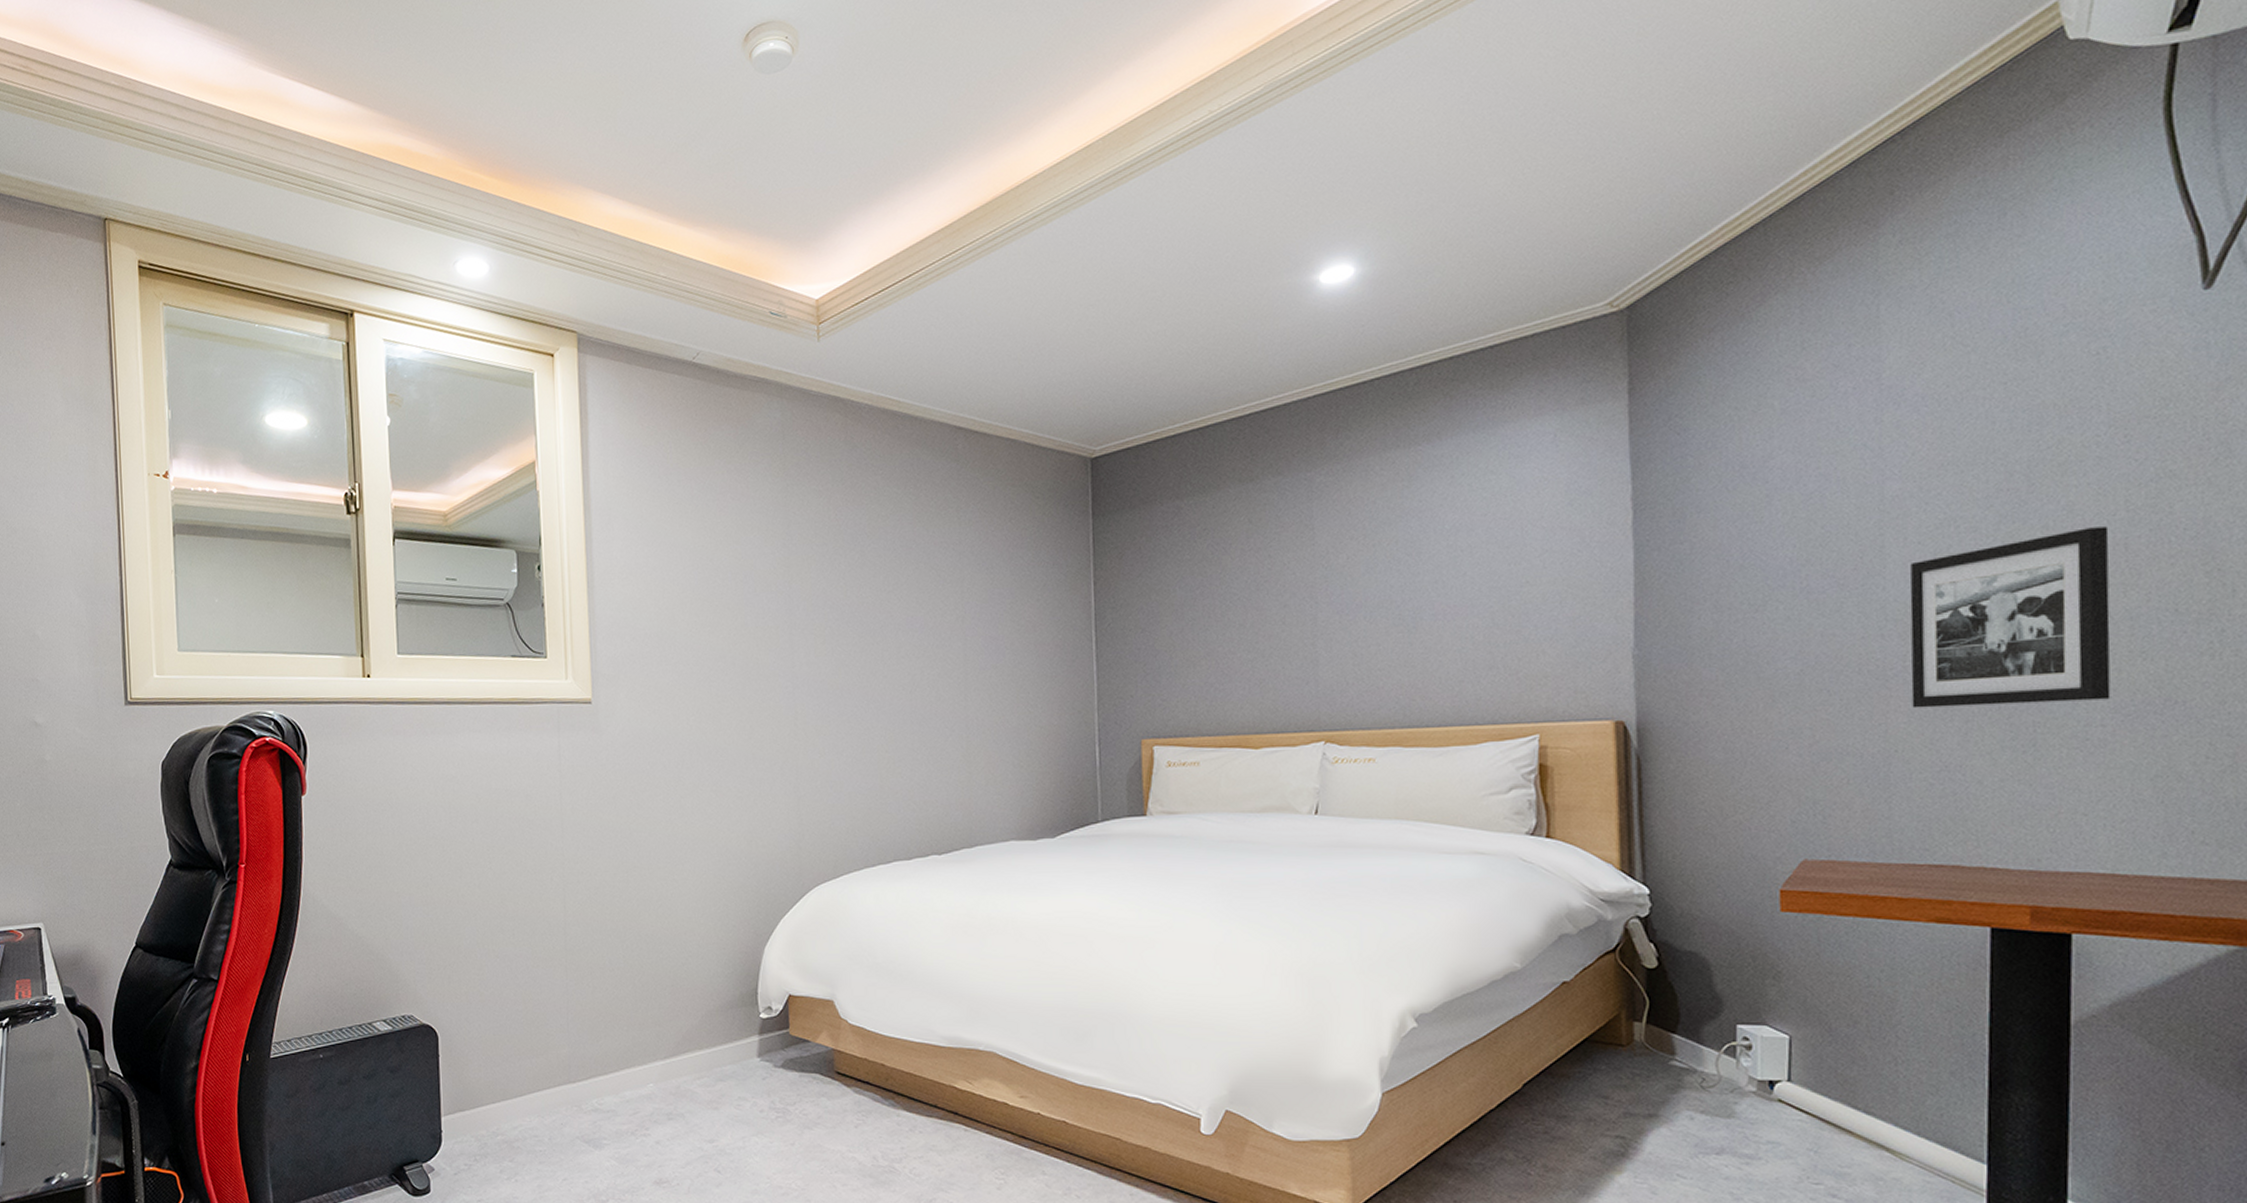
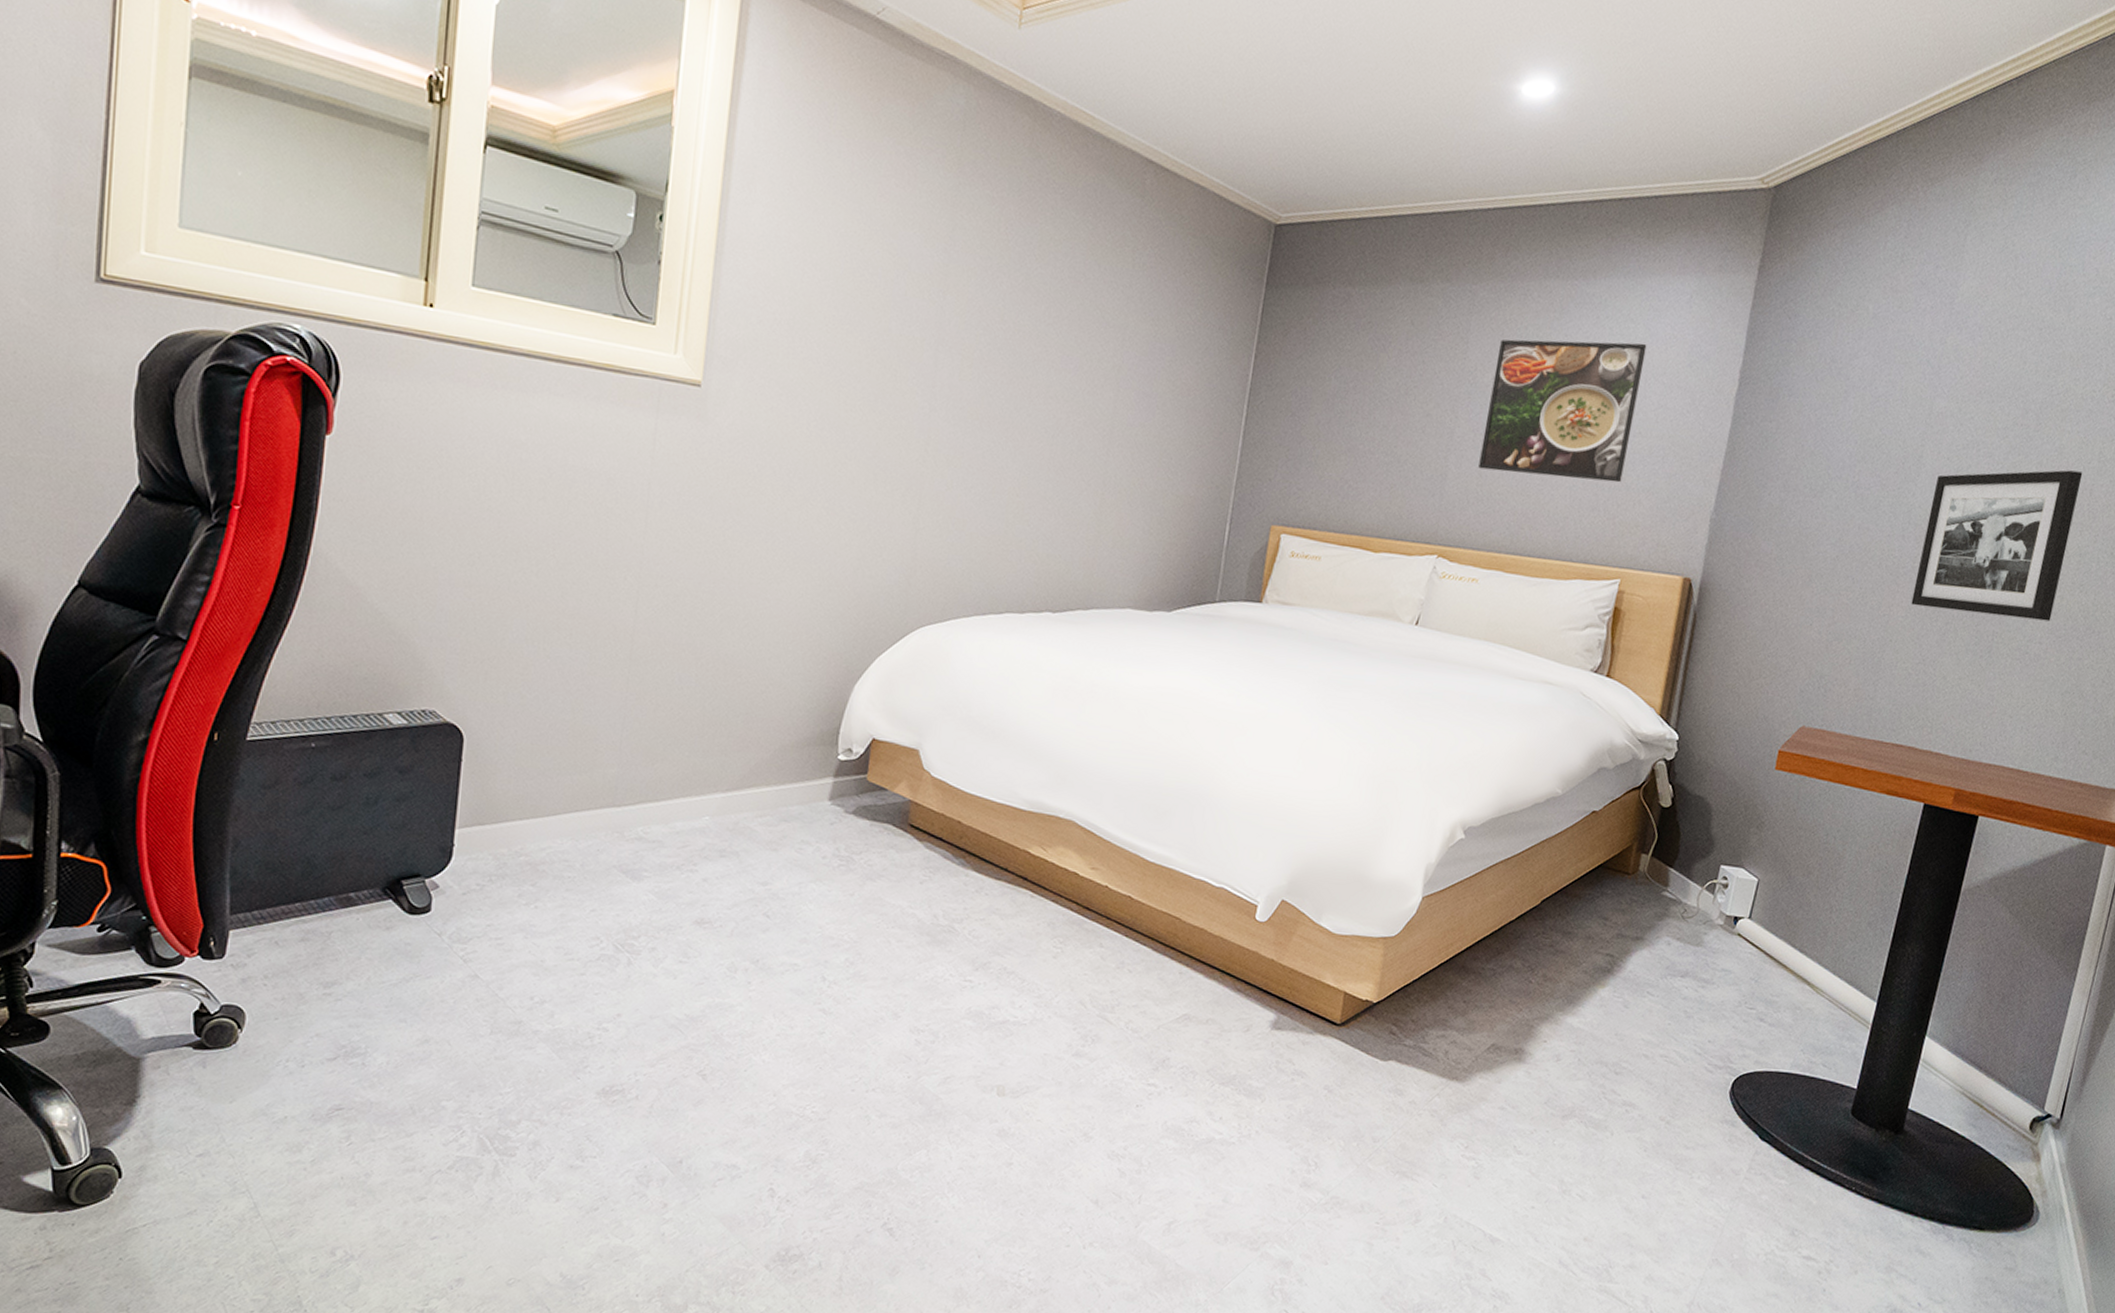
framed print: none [1348,492,1517,649] -> present [1478,339,1647,483]

